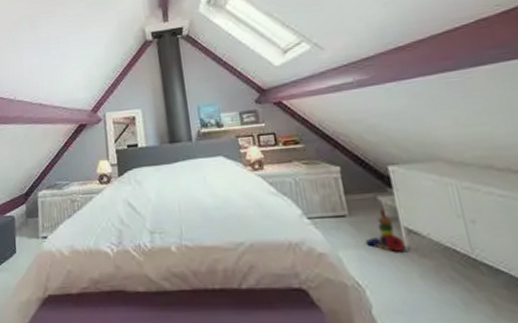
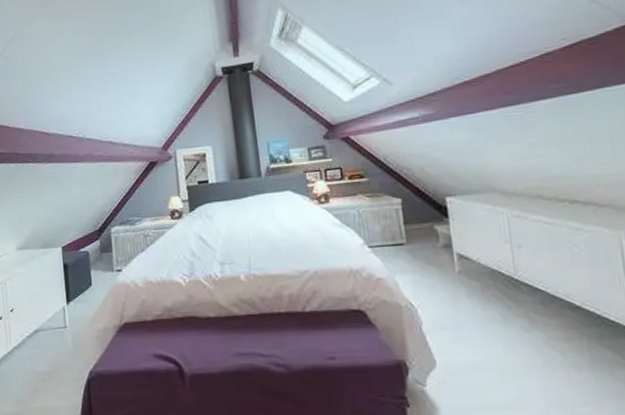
stacking toy: present [365,208,405,252] -> none [420,236,456,275]

